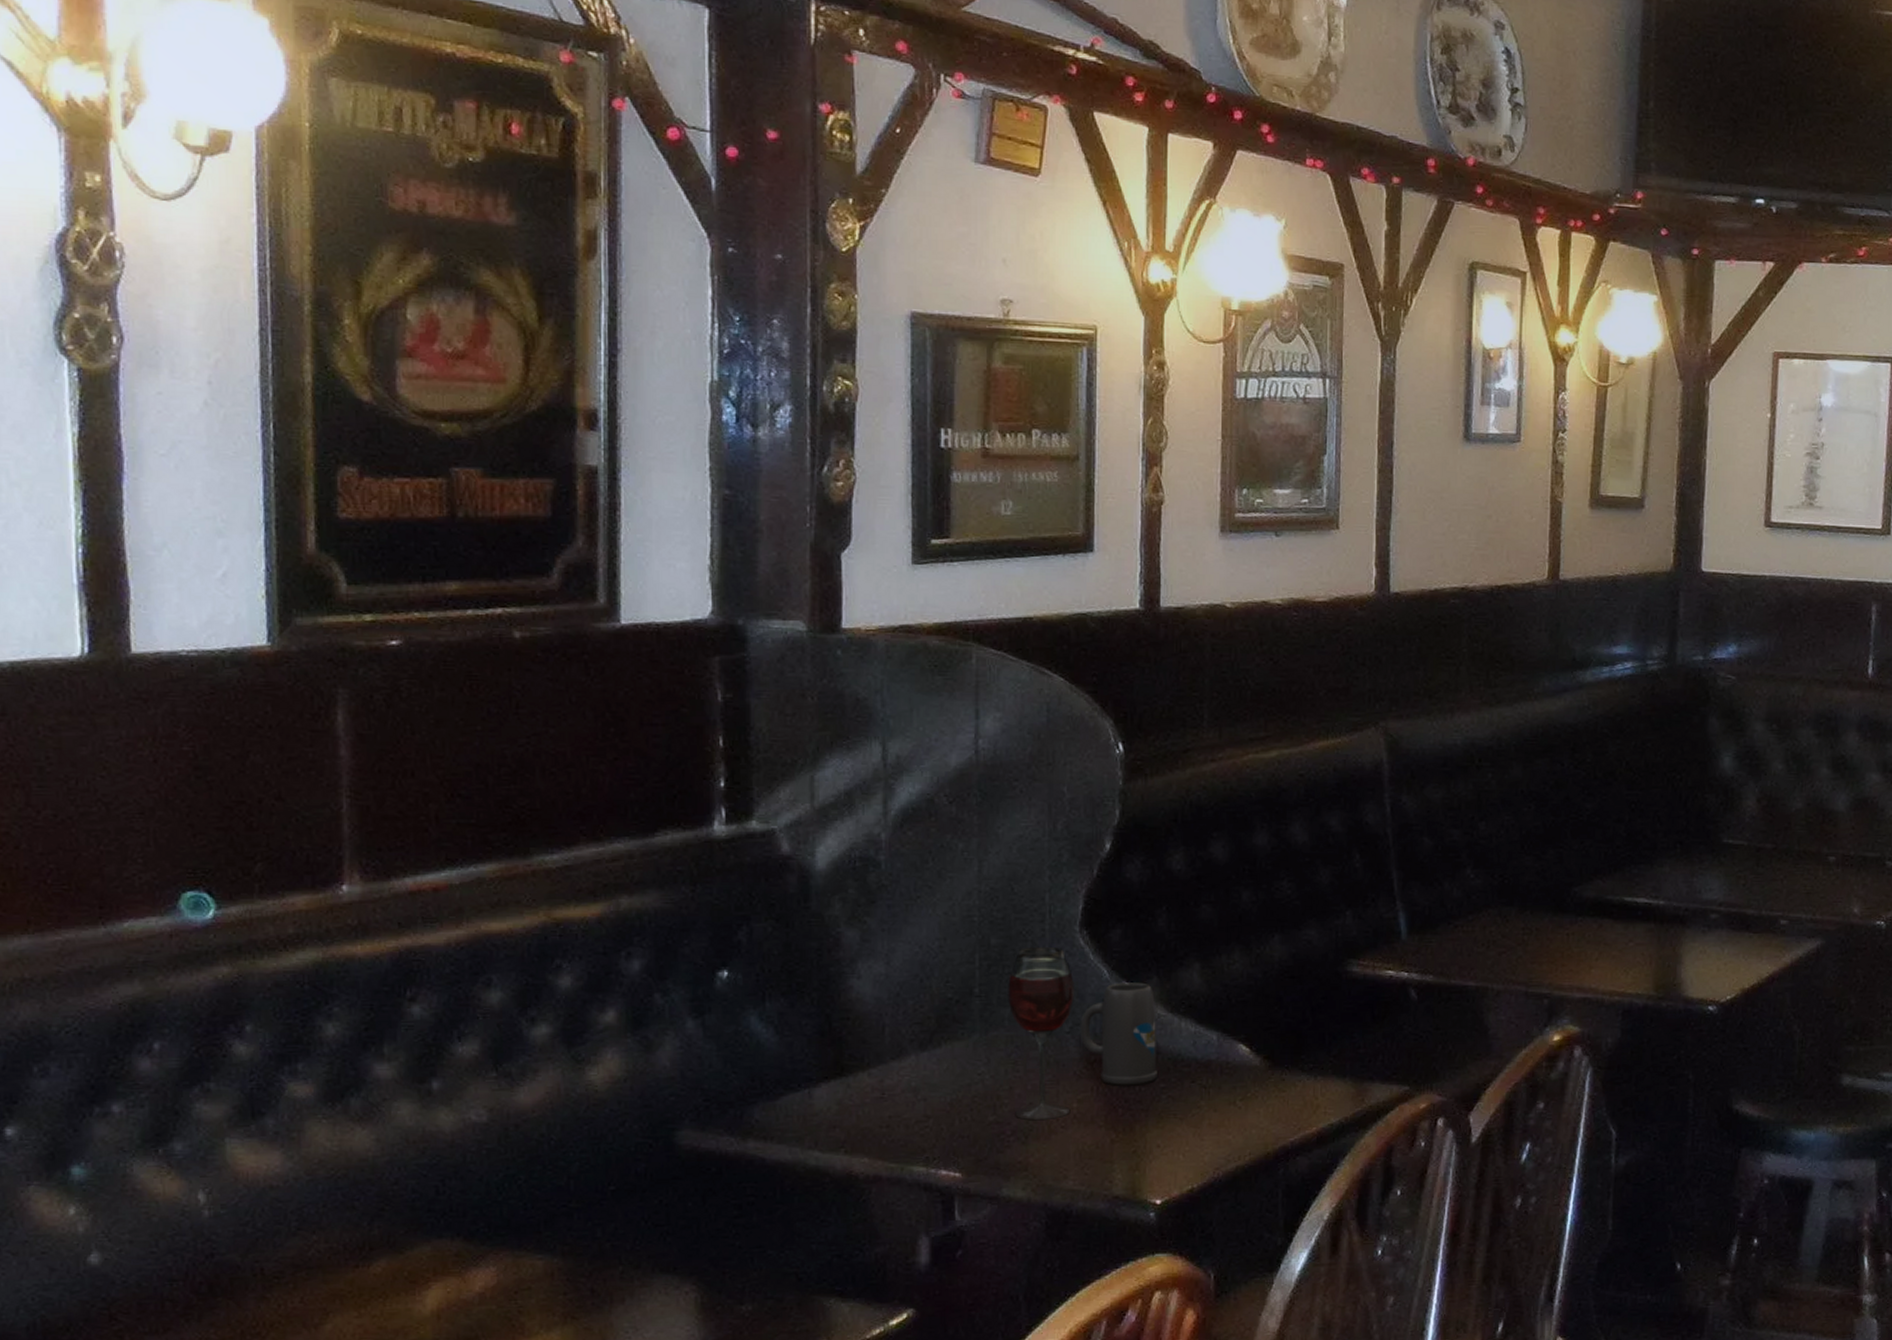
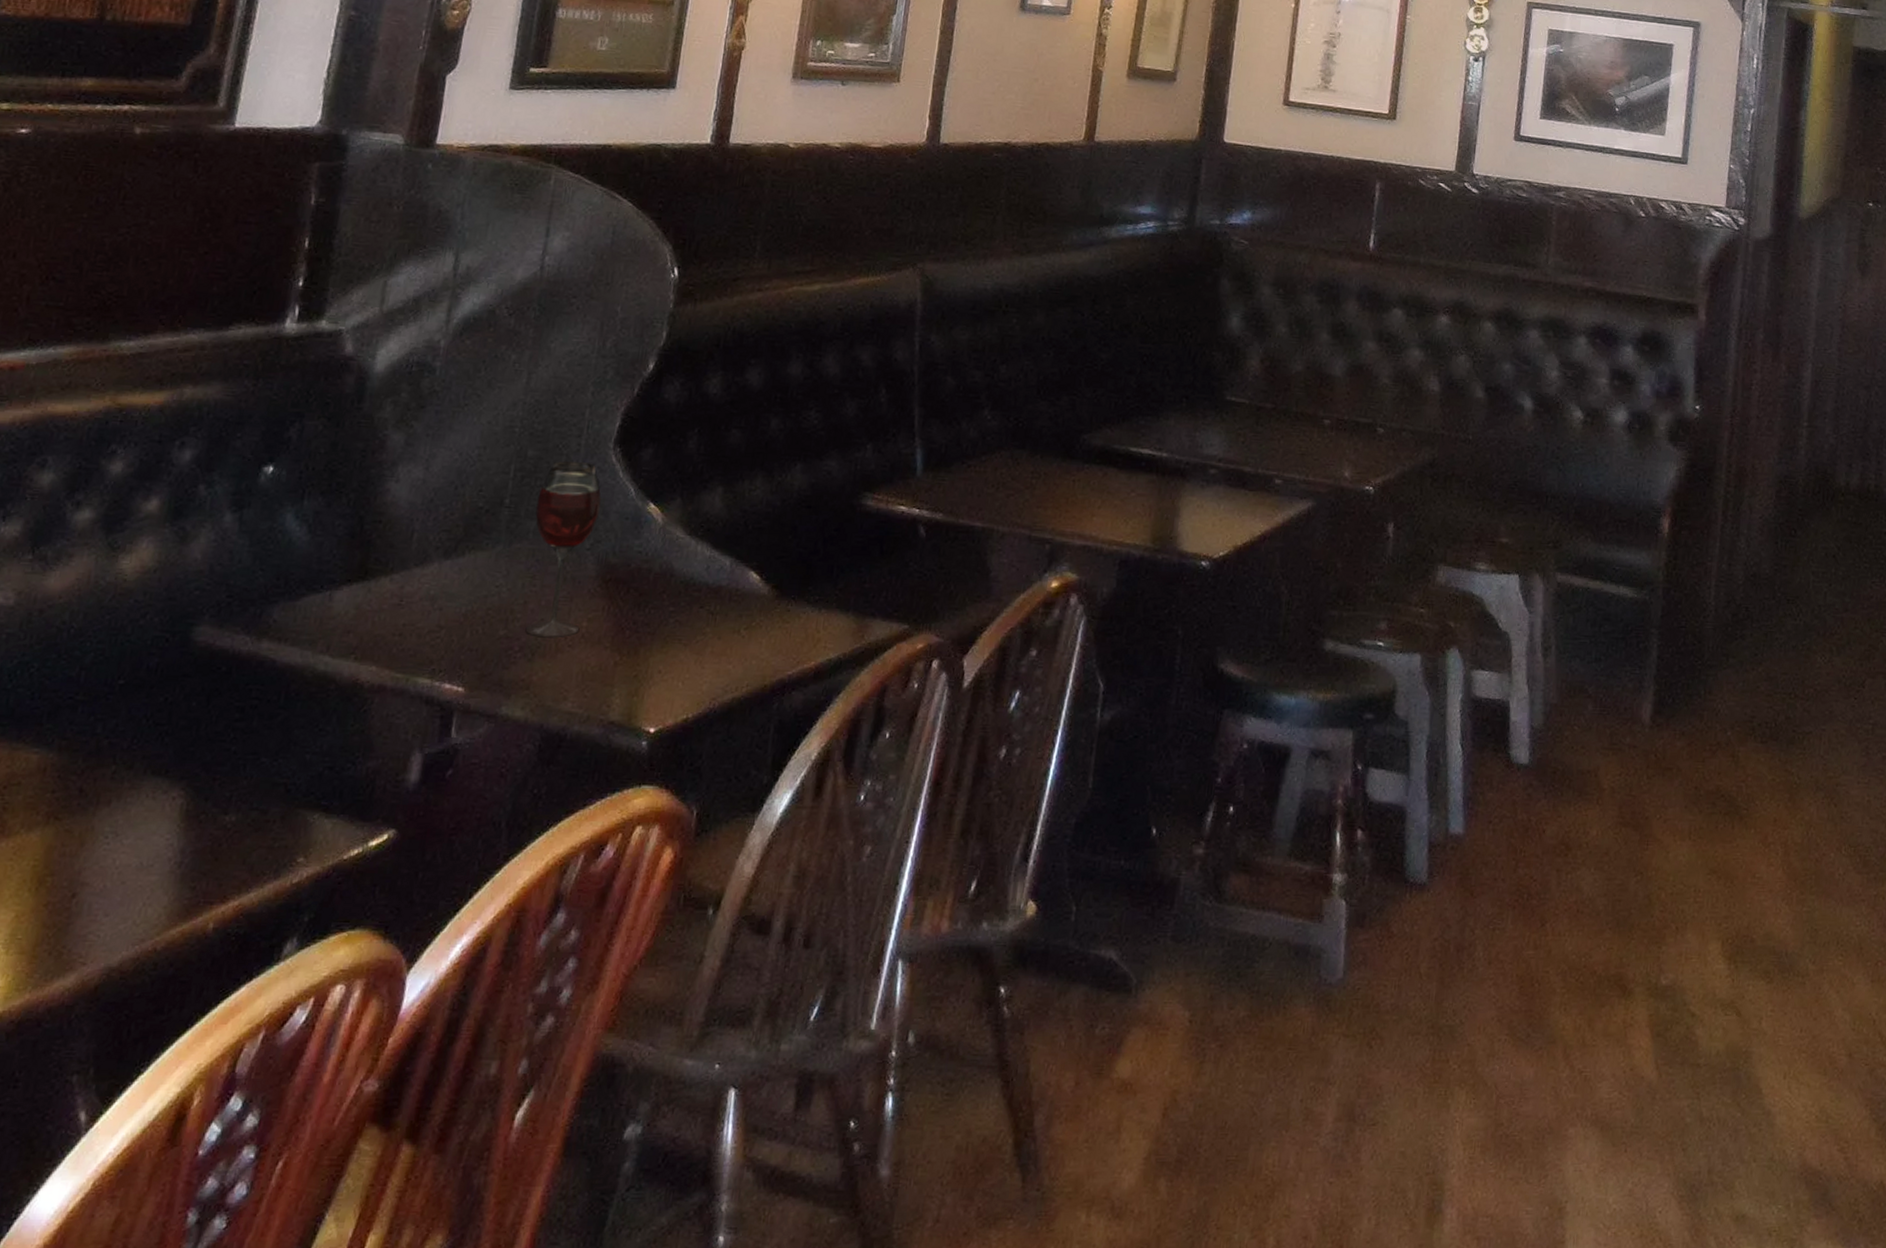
beer mug: present [1080,982,1157,1087] -> none [599,502,676,609]

